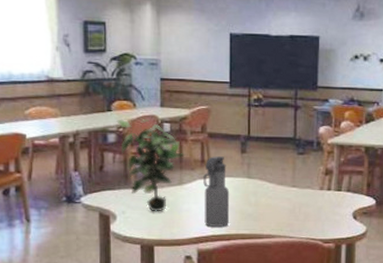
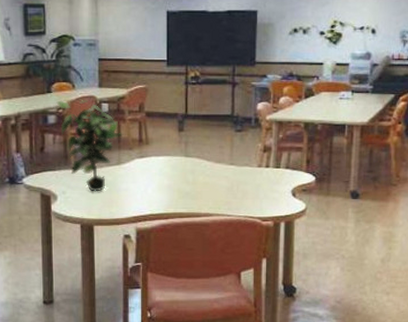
water bottle: present [203,156,230,227] -> none [141,135,168,206]

